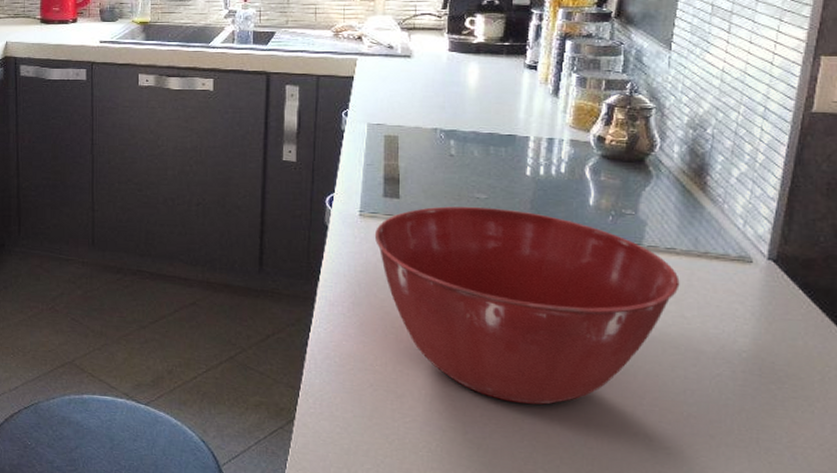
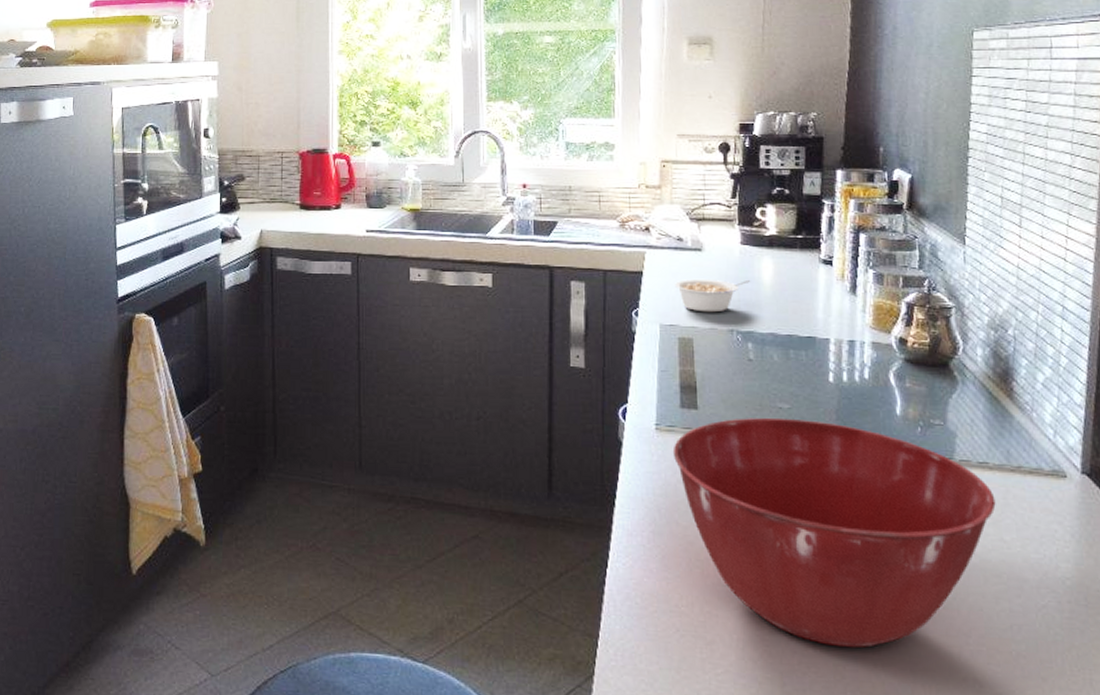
legume: none [384,82,455,113] -> present [675,278,750,313]

